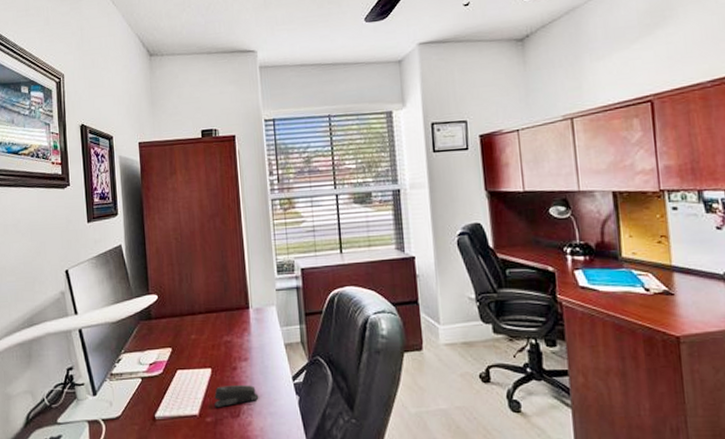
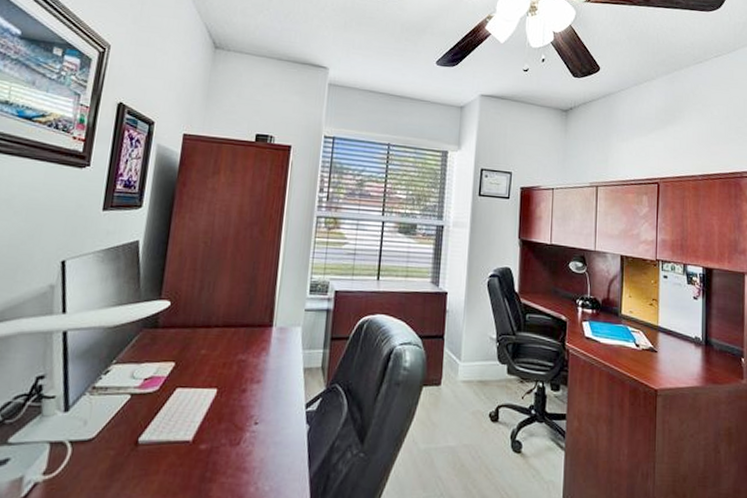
stapler: present [214,385,259,408] -> none [213,409,266,434]

